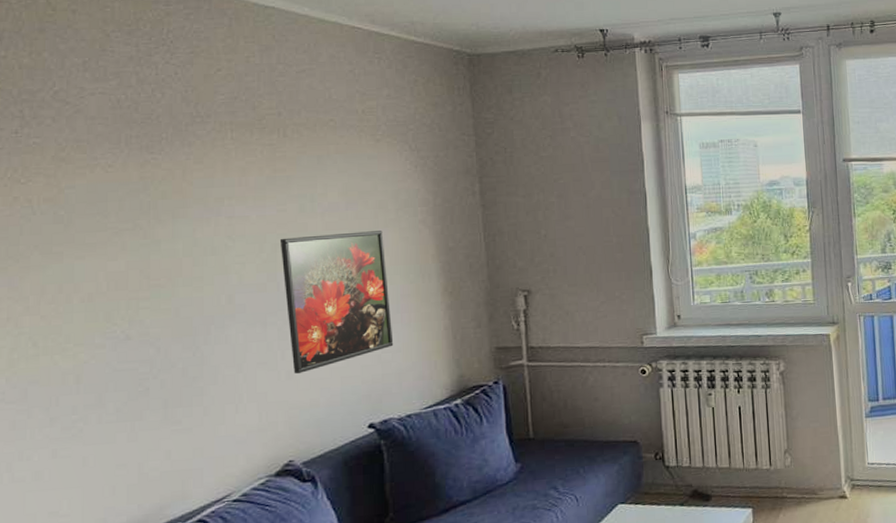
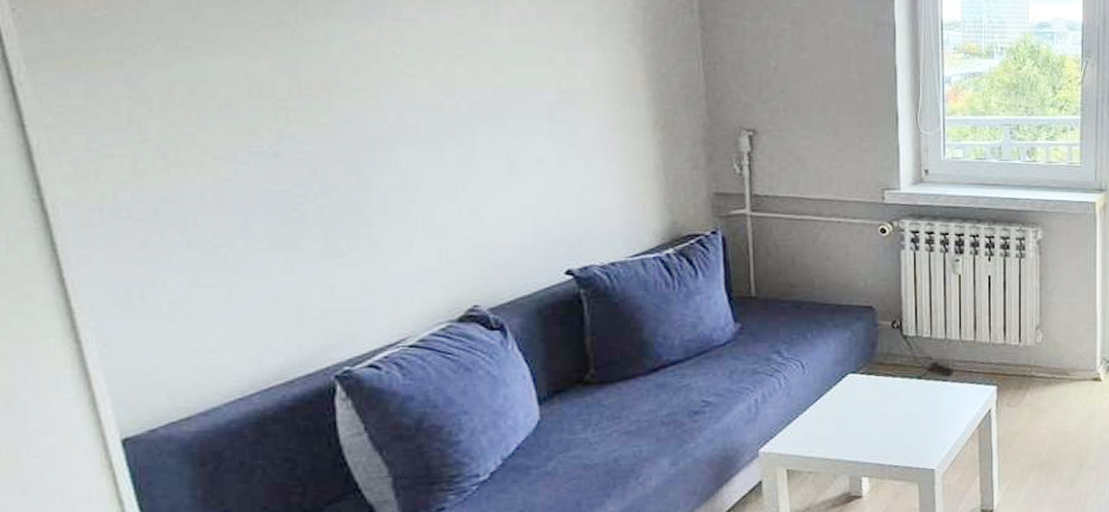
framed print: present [279,231,394,374] -> none [458,47,595,209]

